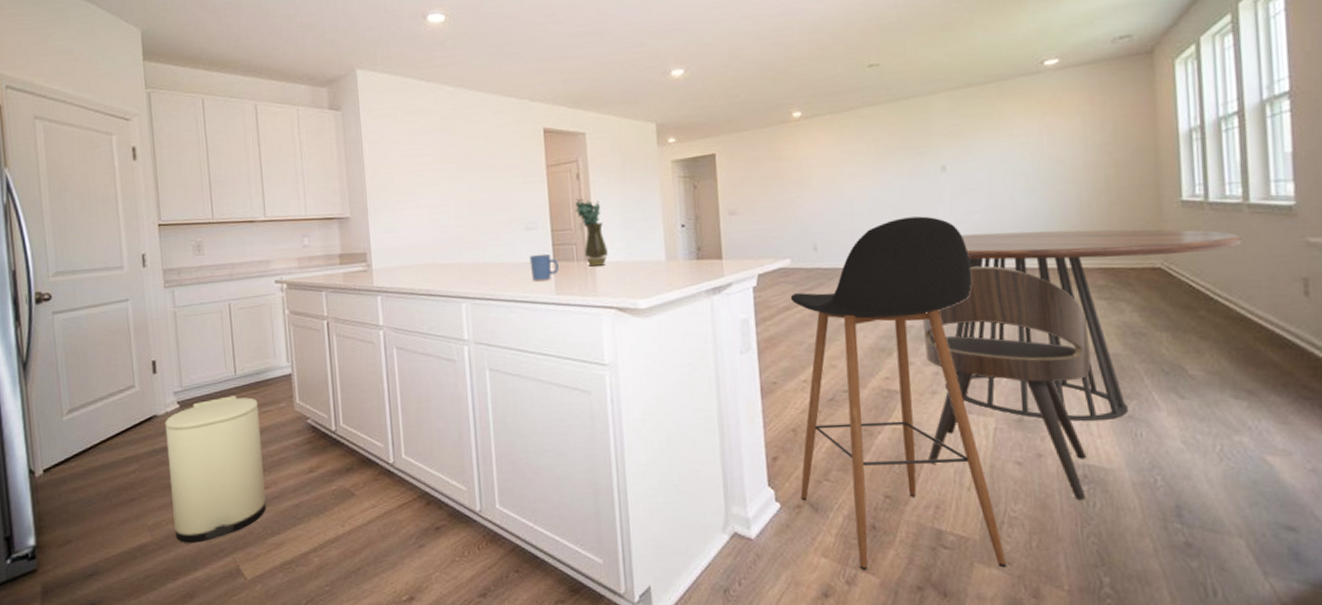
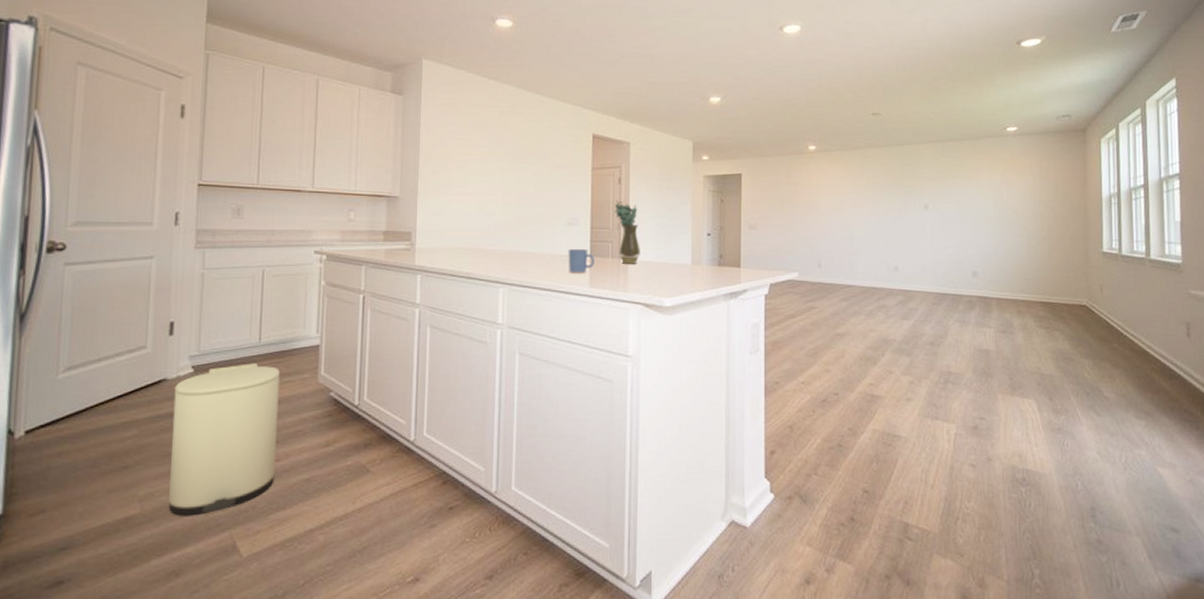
bar stool: present [790,216,1007,571] -> none [792,245,960,559]
dining chair: present [923,266,1091,500] -> none [901,292,1032,499]
dining table: present [945,229,1243,421] -> none [918,264,1145,431]

